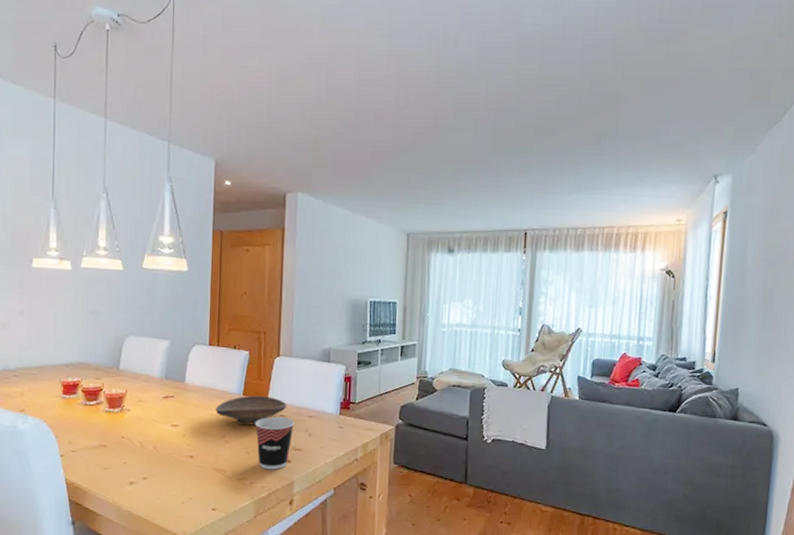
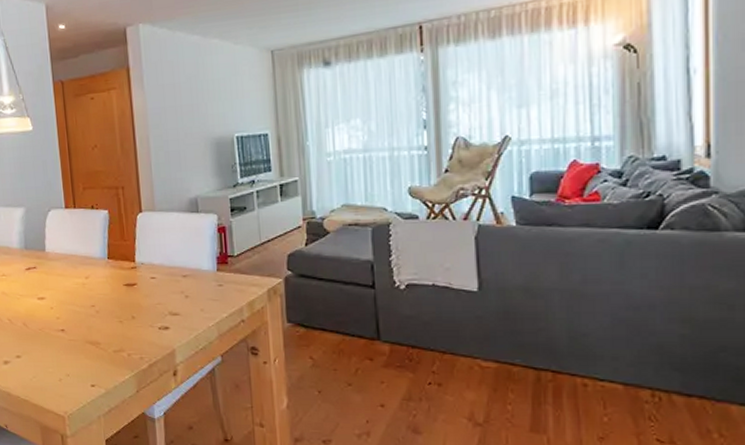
decorative bowl: present [215,395,287,426] -> none [81,258,157,292]
cup: present [255,416,295,470] -> none [124,279,168,339]

